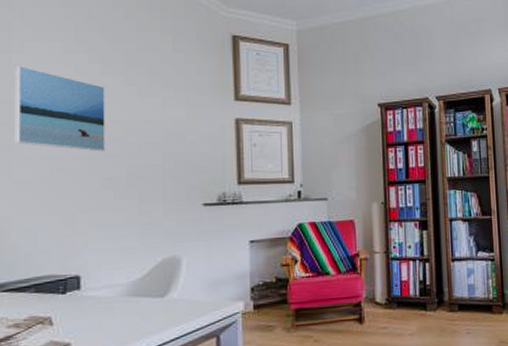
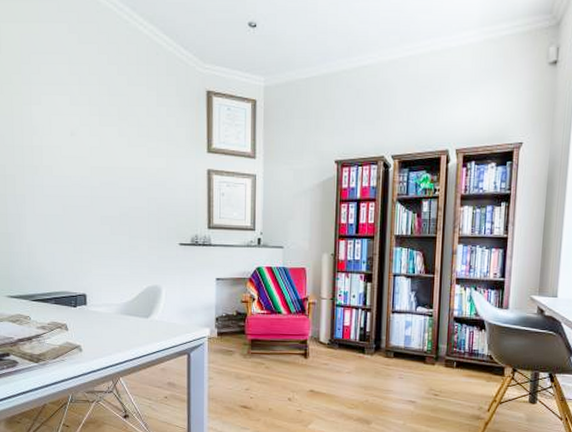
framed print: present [14,65,105,152] -> none [34,115,104,194]

